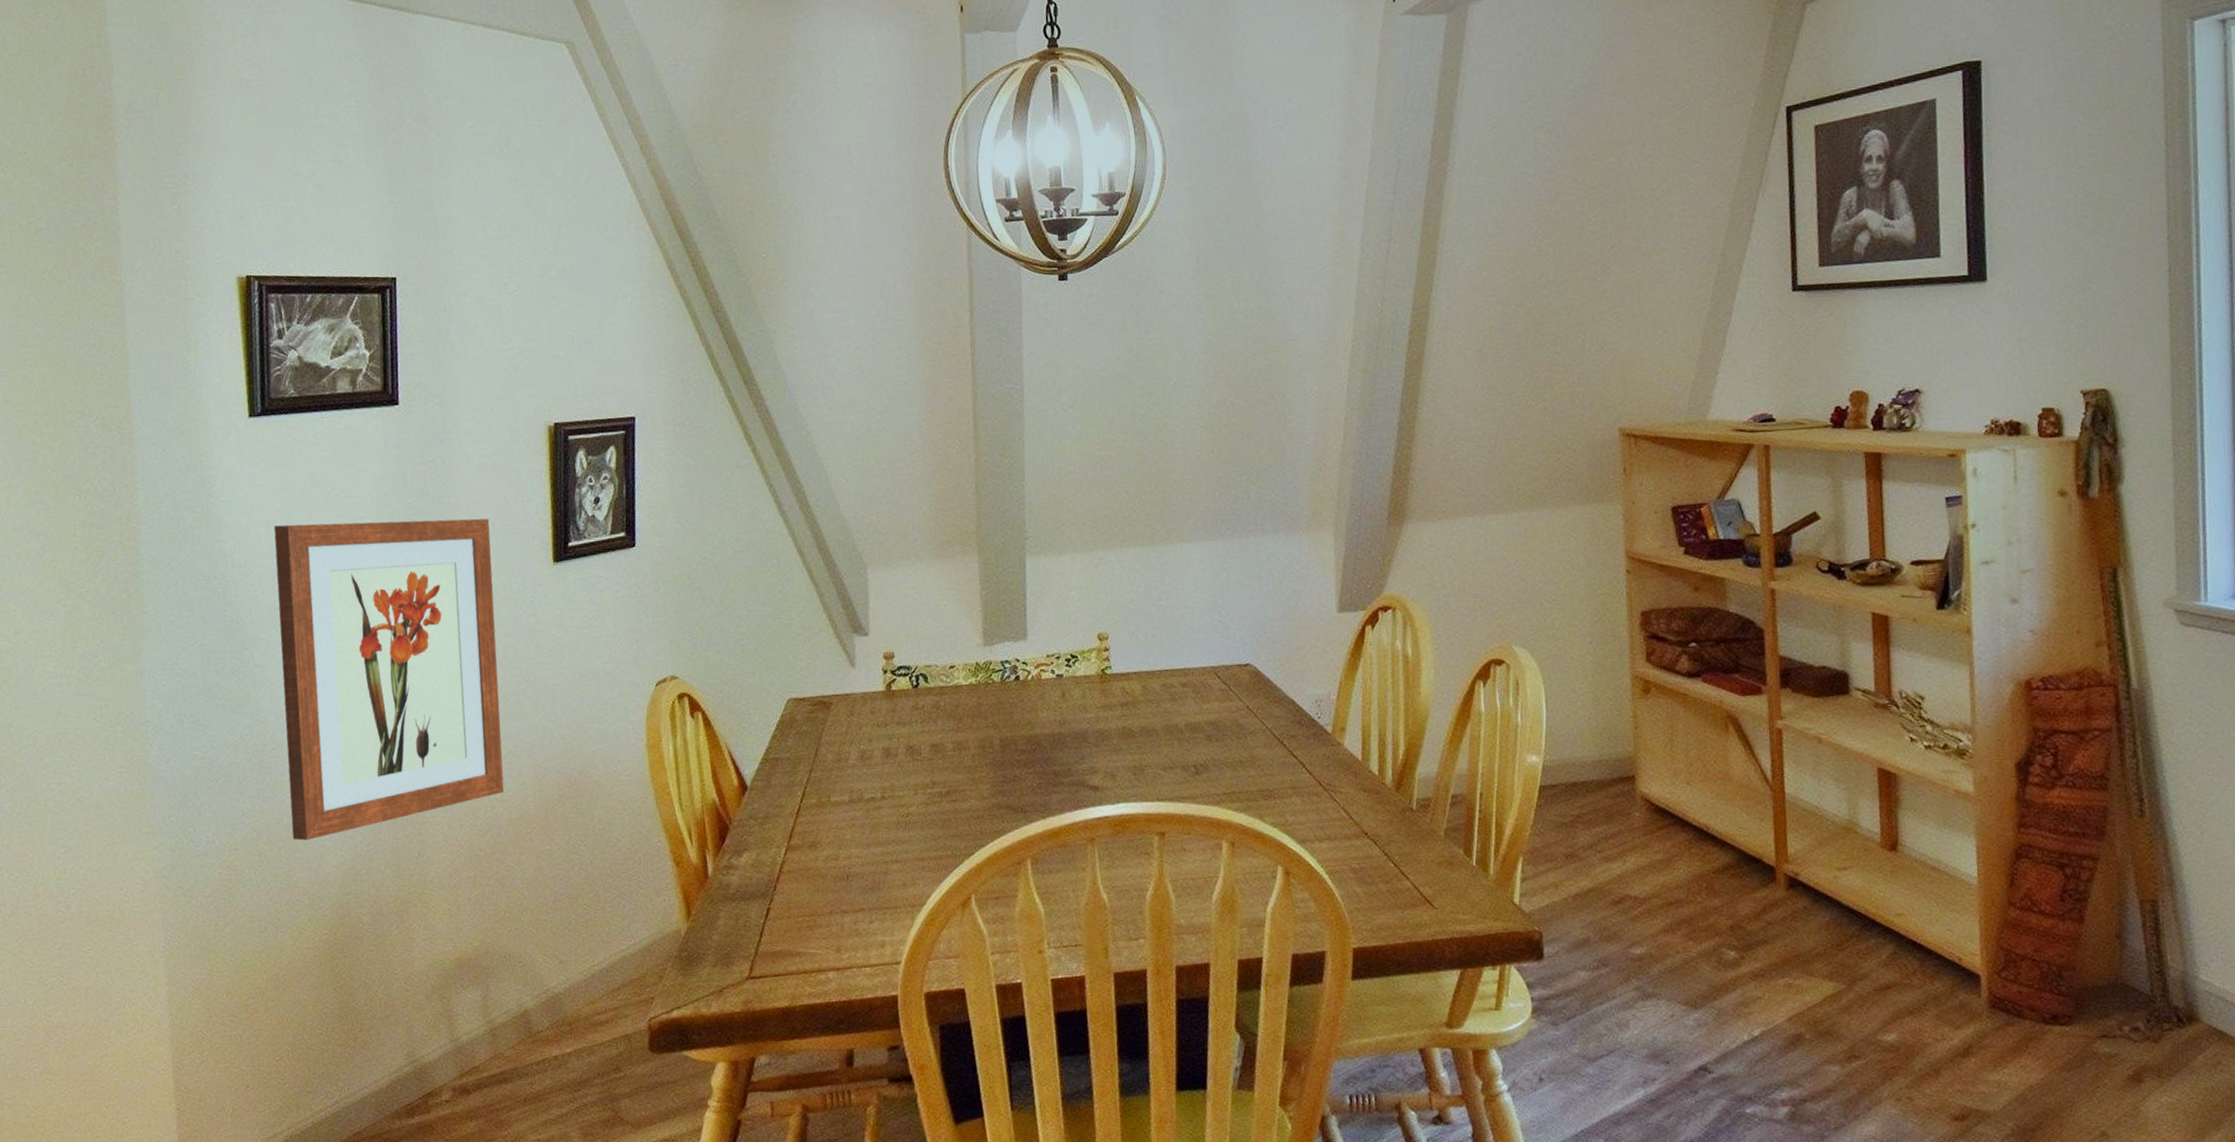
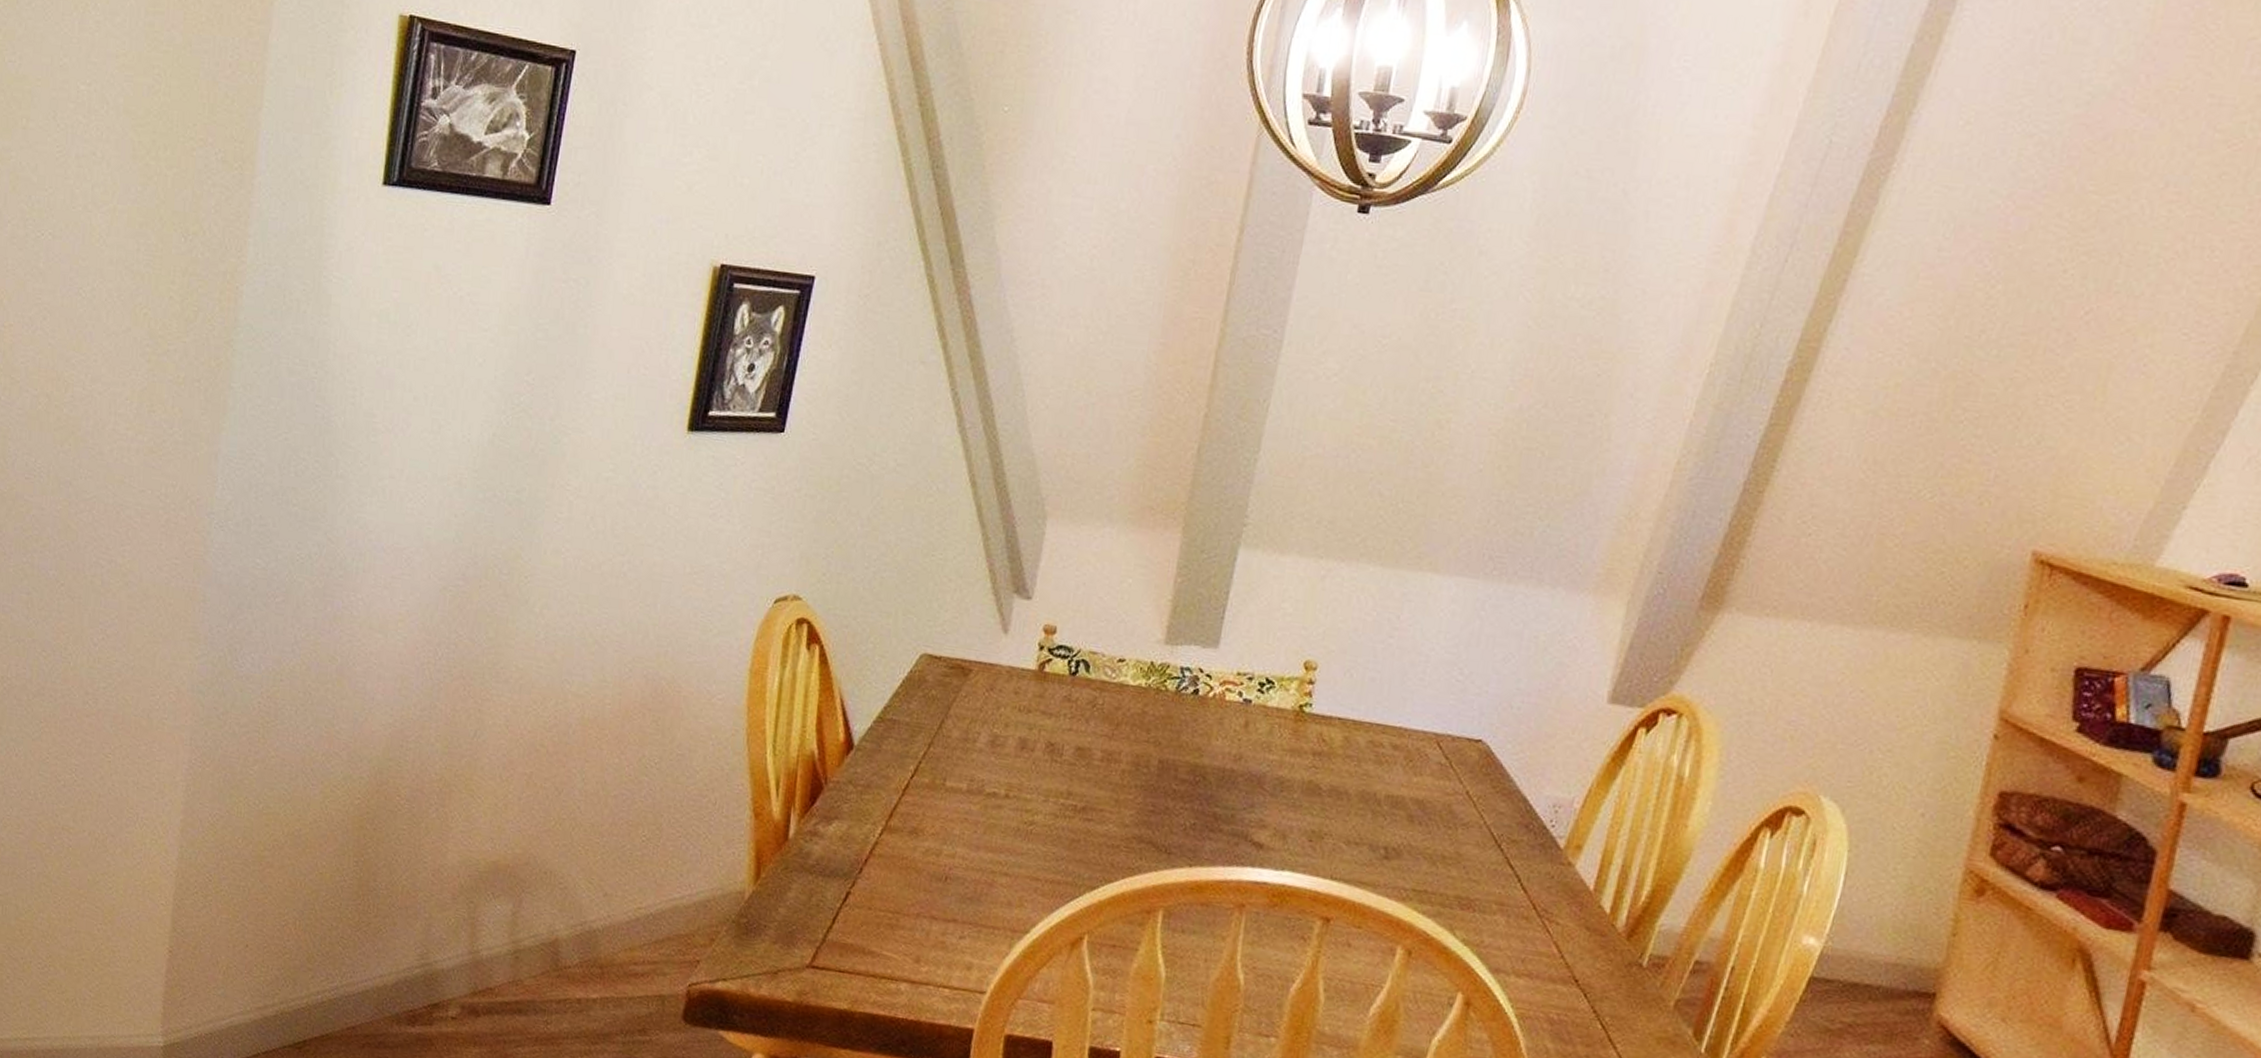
wall art: present [273,518,505,841] -> none [343,319,626,689]

